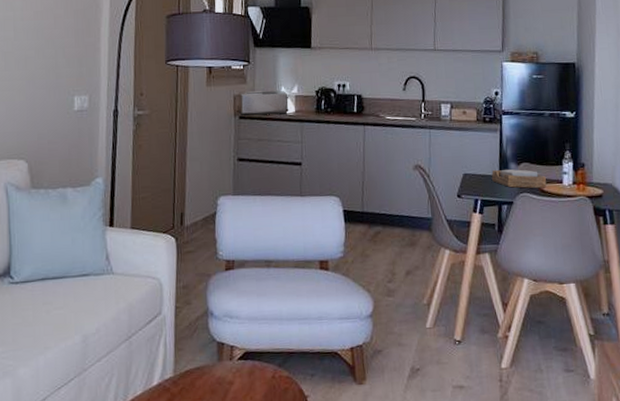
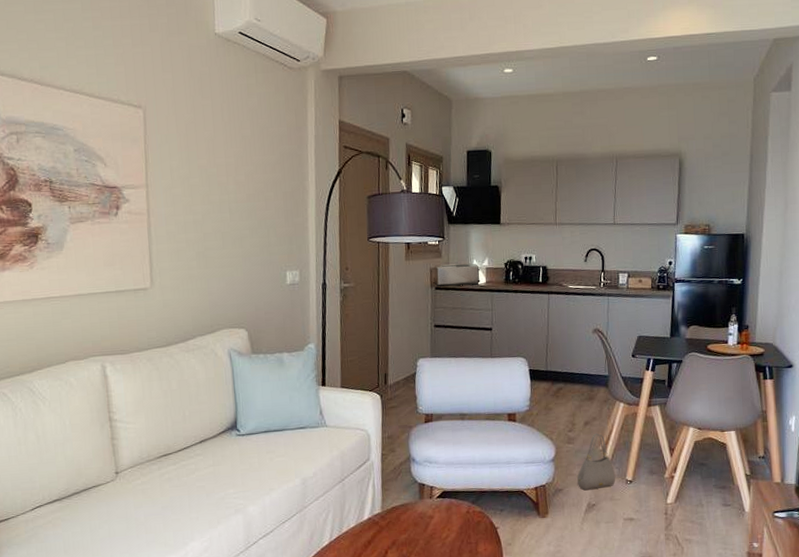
handbag: none [399,285,443,352] -> present [577,433,616,491]
napkin holder: present [492,169,547,189] -> none [663,331,713,349]

